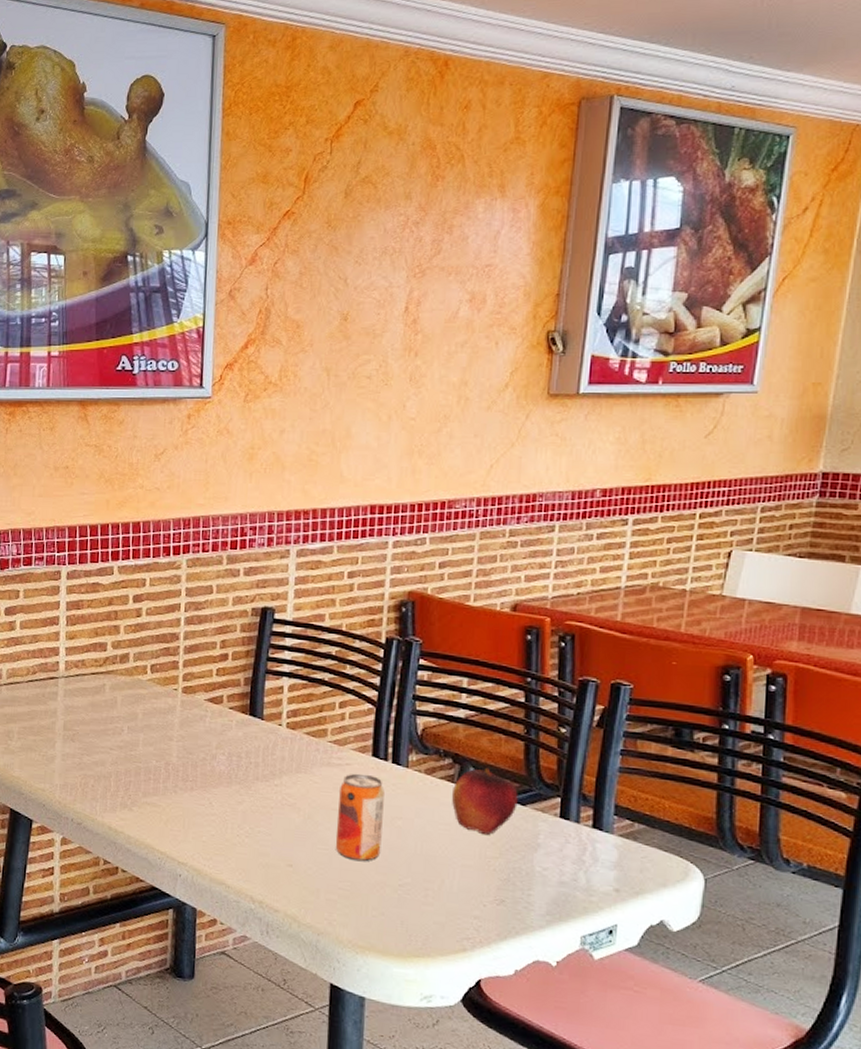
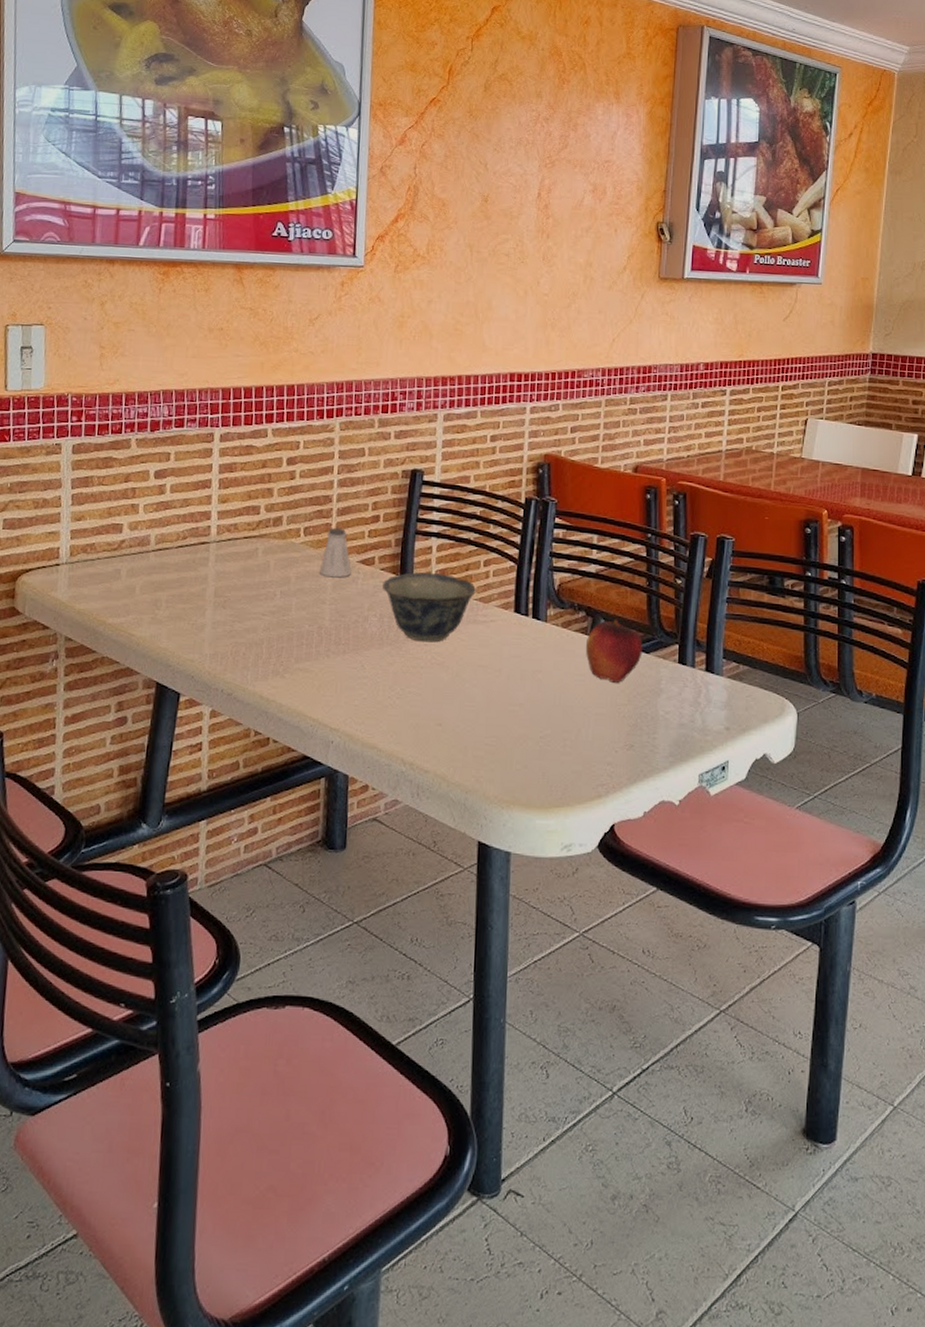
saltshaker: none [167,665,199,716] -> present [320,527,351,578]
bowl: none [231,712,330,783] -> present [383,572,476,642]
beverage can: present [336,773,385,861] -> none [482,629,526,715]

